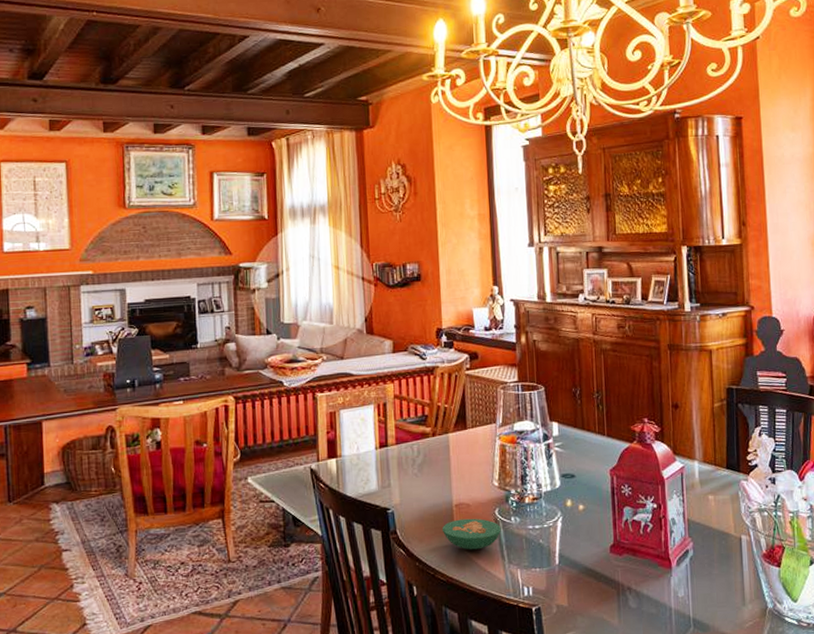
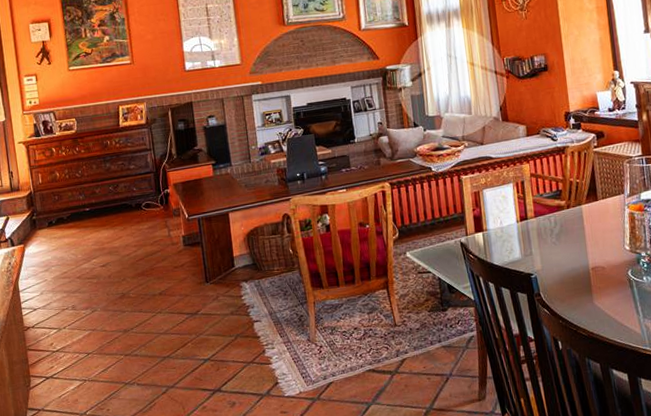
bowl: present [442,518,501,550] -> none [581,279,635,308]

